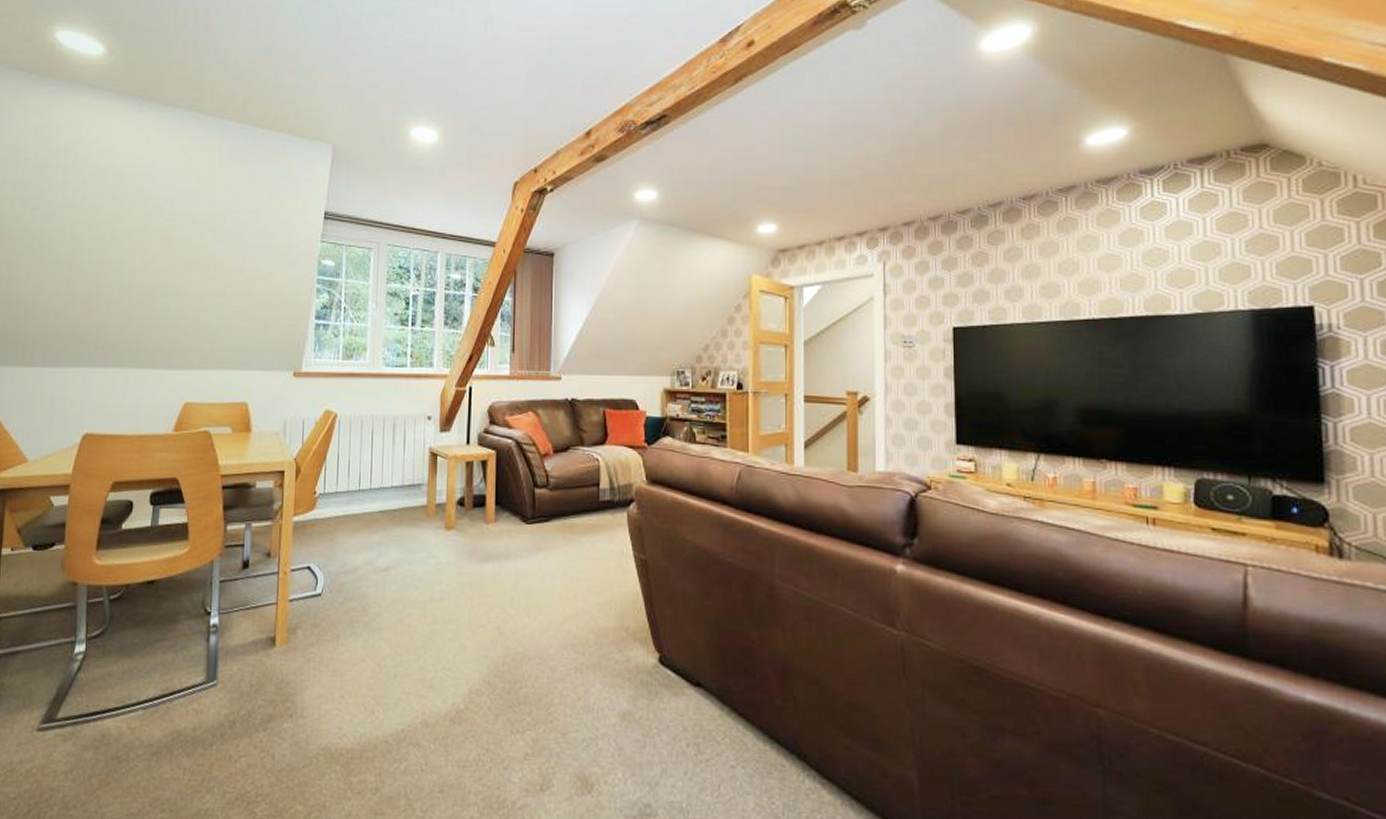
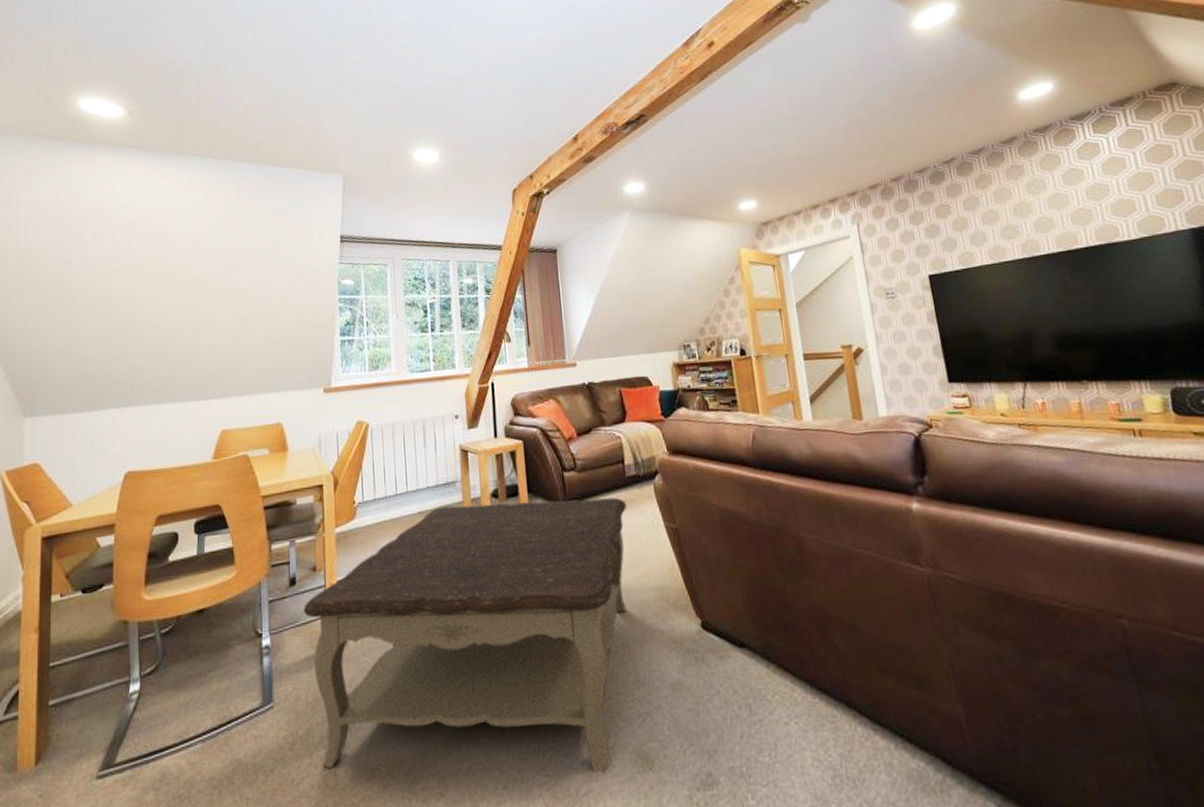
coffee table: none [255,508,597,789] -> present [304,497,627,773]

